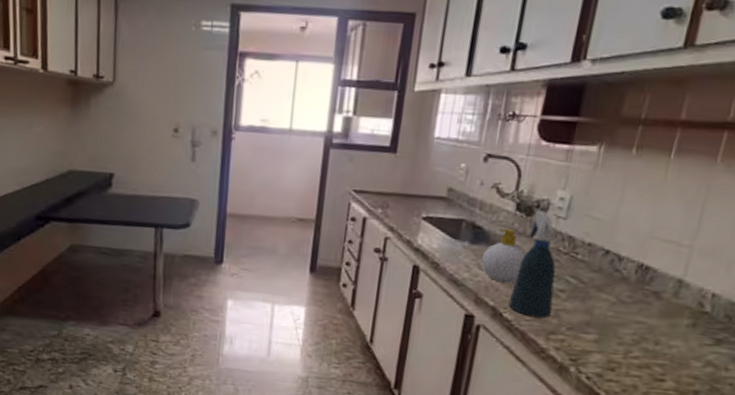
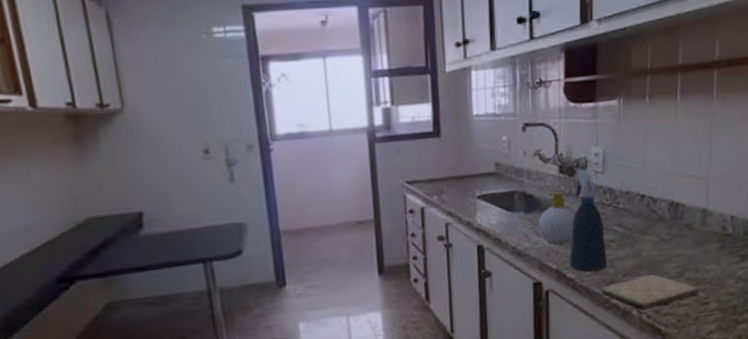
cutting board: none [538,334,656,370] -> present [600,274,699,309]

